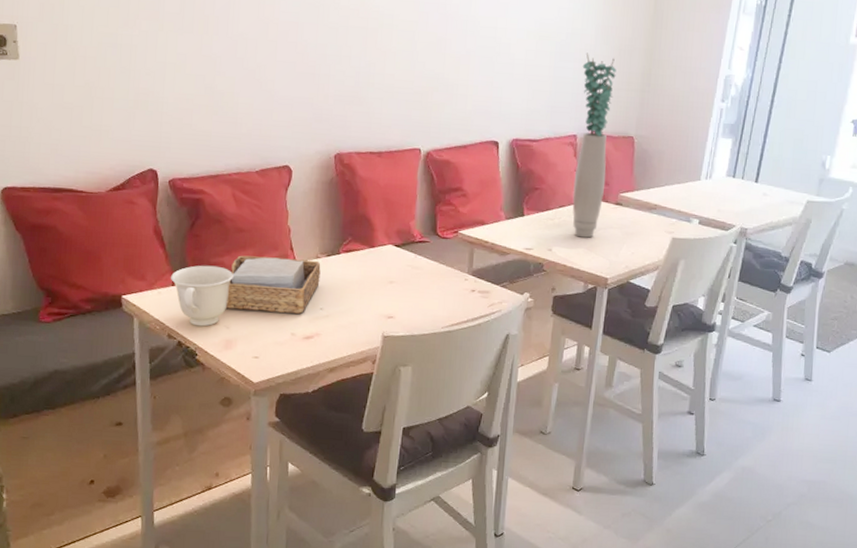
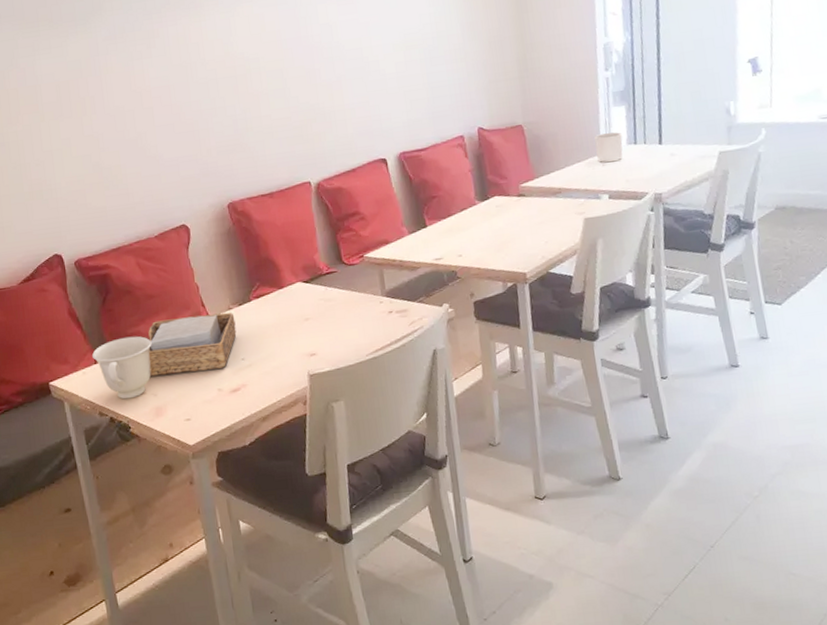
vase: present [572,52,616,238] -> none [455,52,504,237]
mug: none [696,161,723,190] -> present [594,132,623,163]

